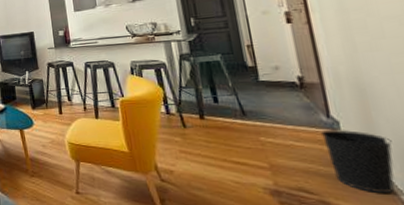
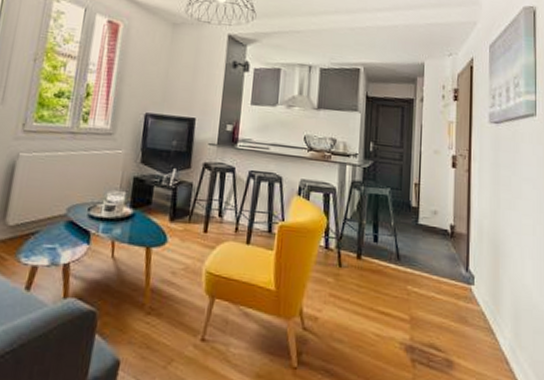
wastebasket: present [320,130,395,194] -> none [458,284,509,354]

